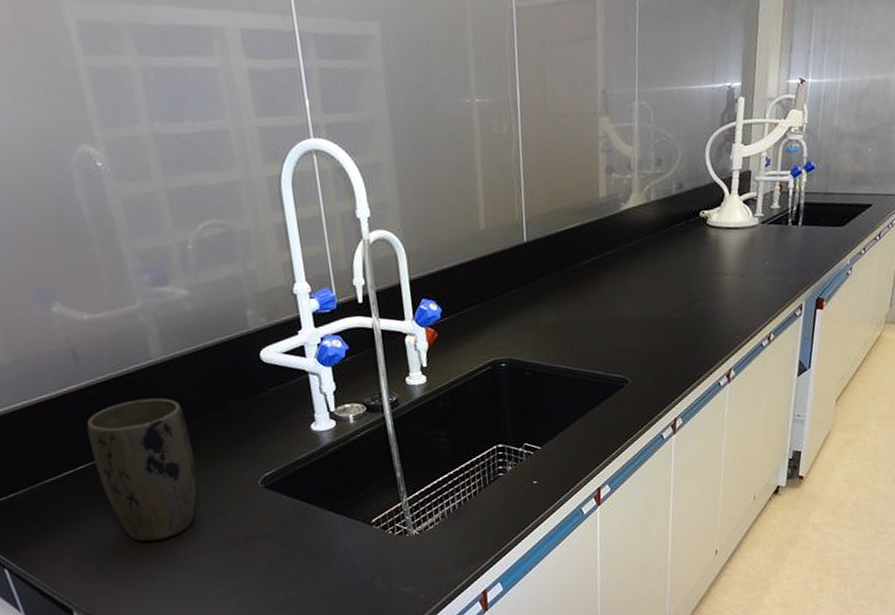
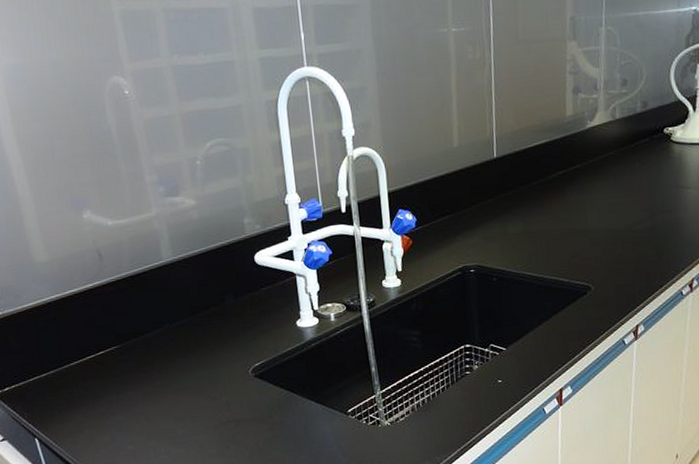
plant pot: present [87,398,197,542] -> none [107,294,197,421]

